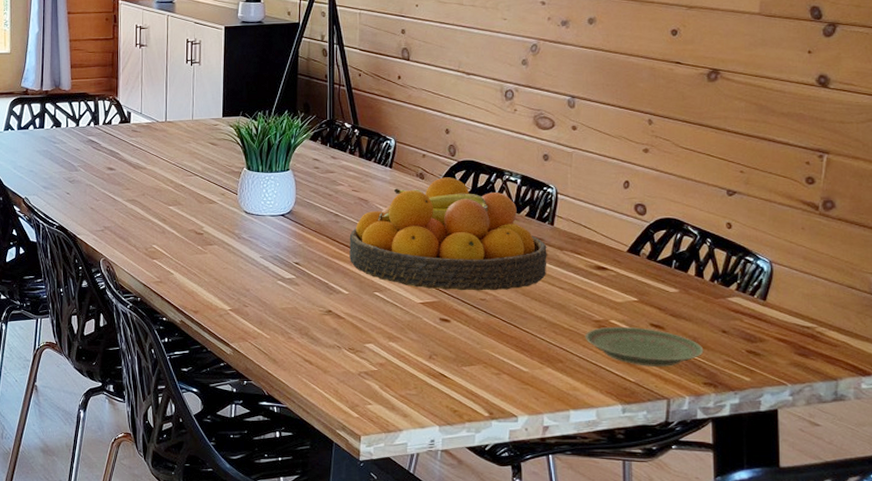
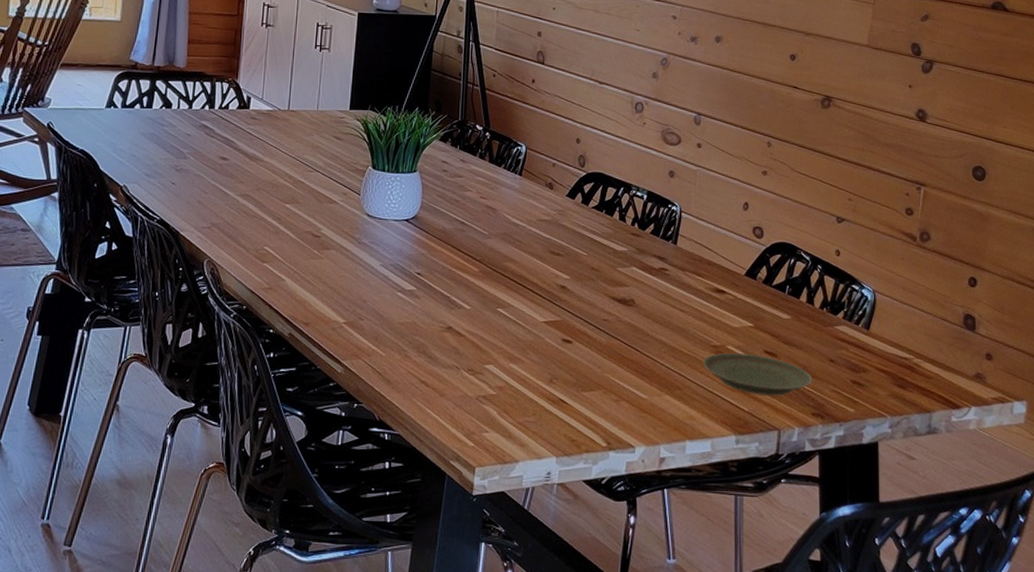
fruit bowl: present [349,177,547,291] -> none [474,188,670,311]

